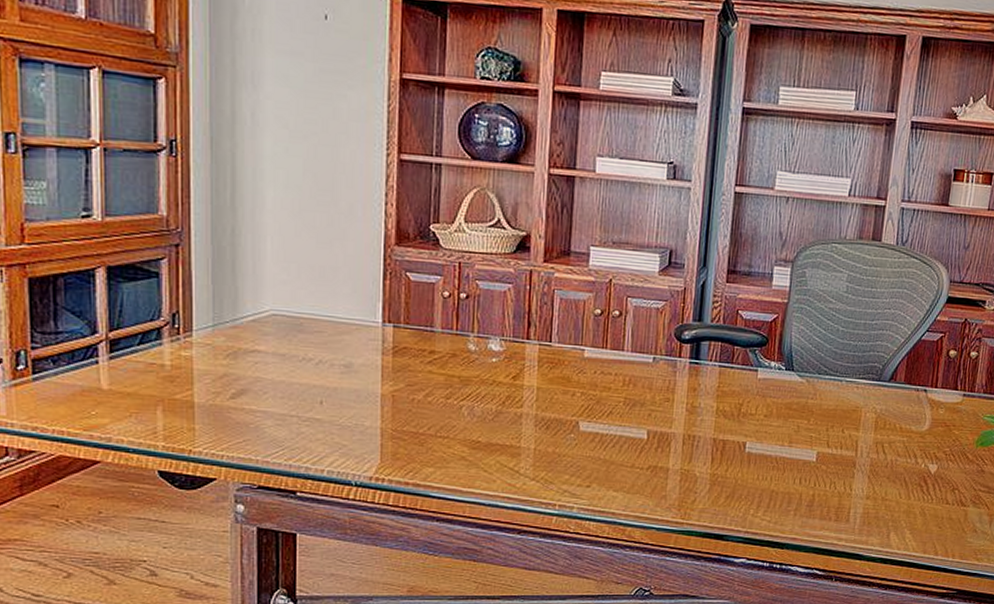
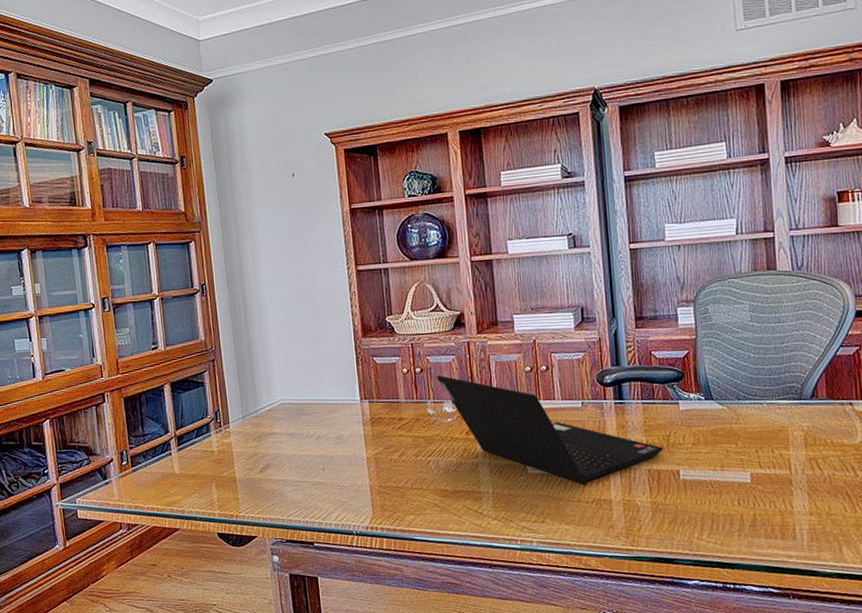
laptop computer: none [485,304,734,450] -> present [436,375,664,485]

